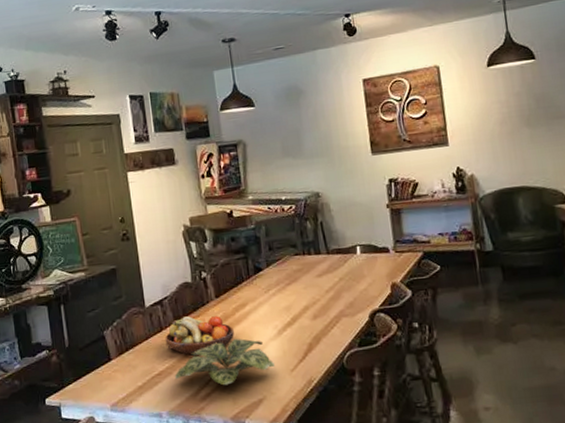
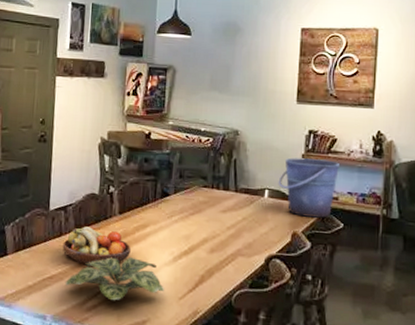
bucket: none [367,205,426,266] -> present [278,157,339,218]

